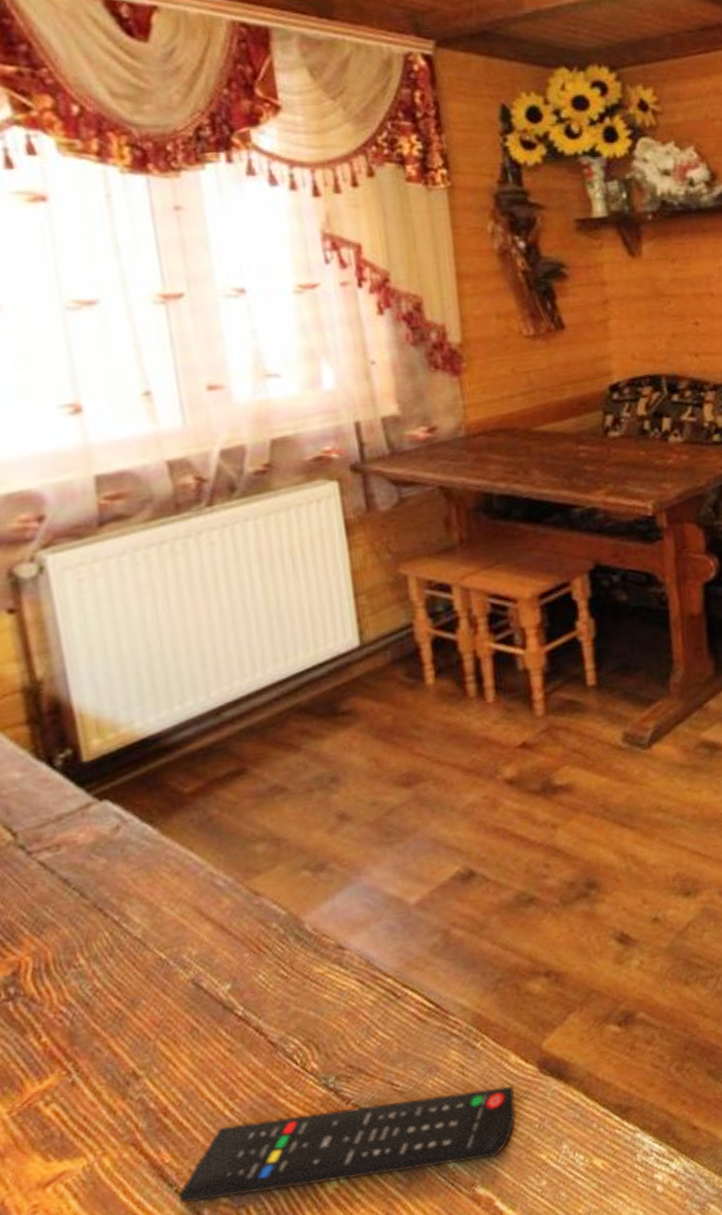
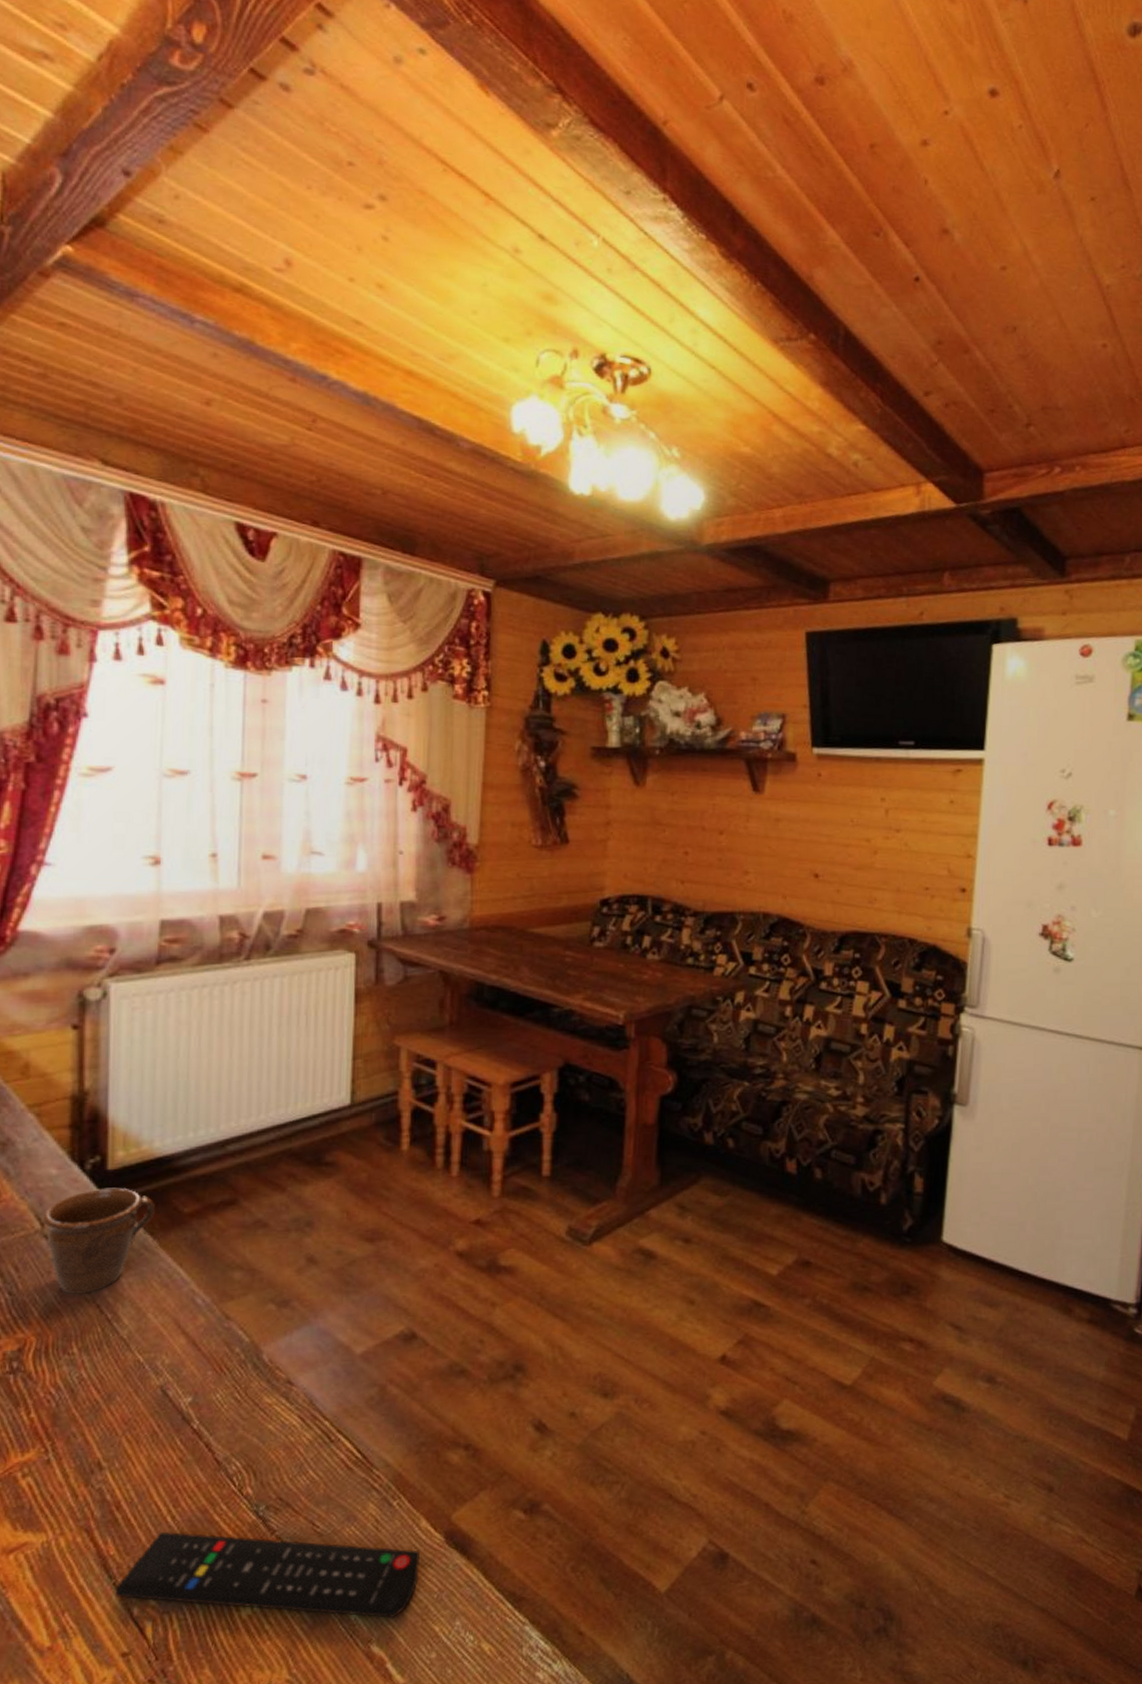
mug: none [12,778,151,904] -> present [42,1187,156,1294]

